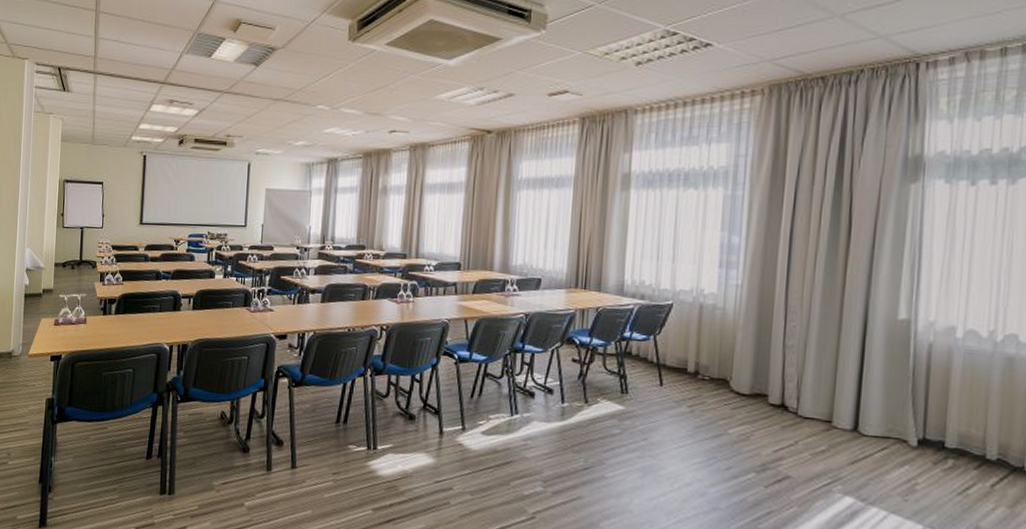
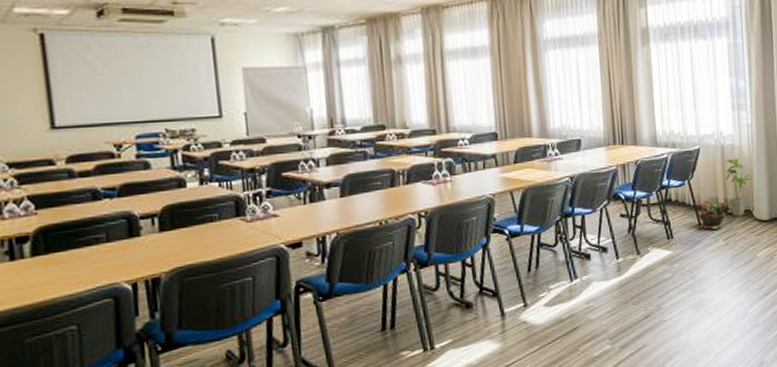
potted plant: none [660,358,697,393] -> present [697,198,727,229]
house plant: none [701,319,738,384] -> present [725,158,755,216]

